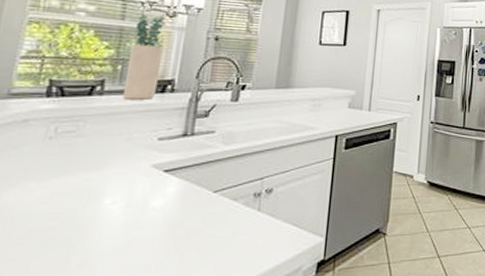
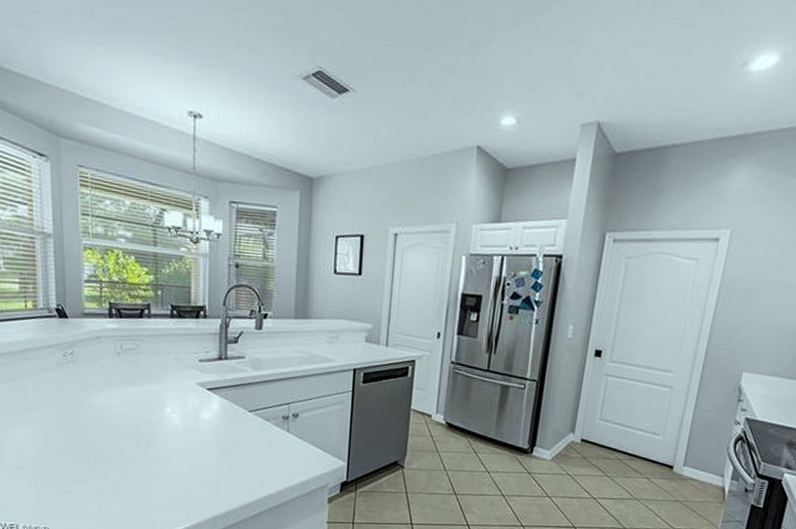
vase: present [122,11,167,100] -> none [165,237,193,324]

